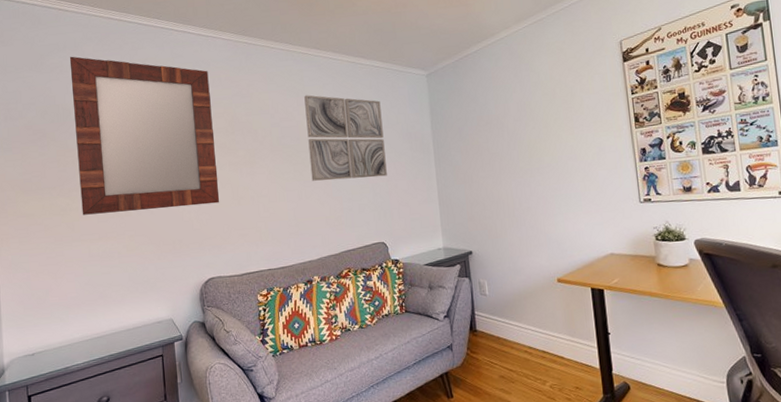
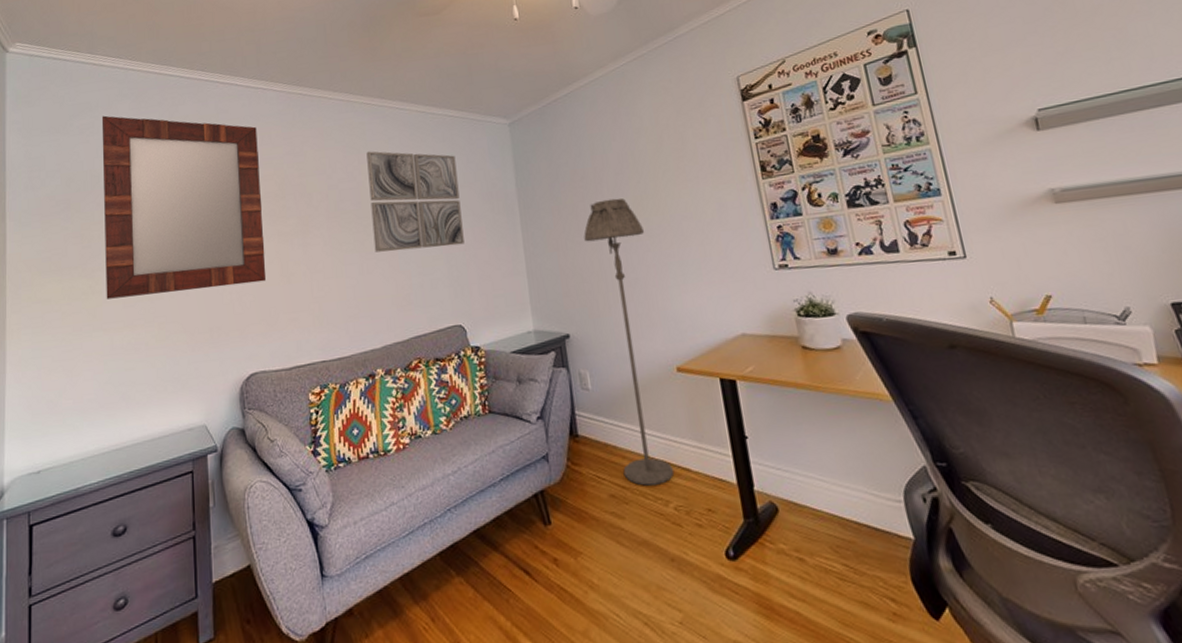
floor lamp: none [487,140,552,369] -> present [584,198,675,486]

